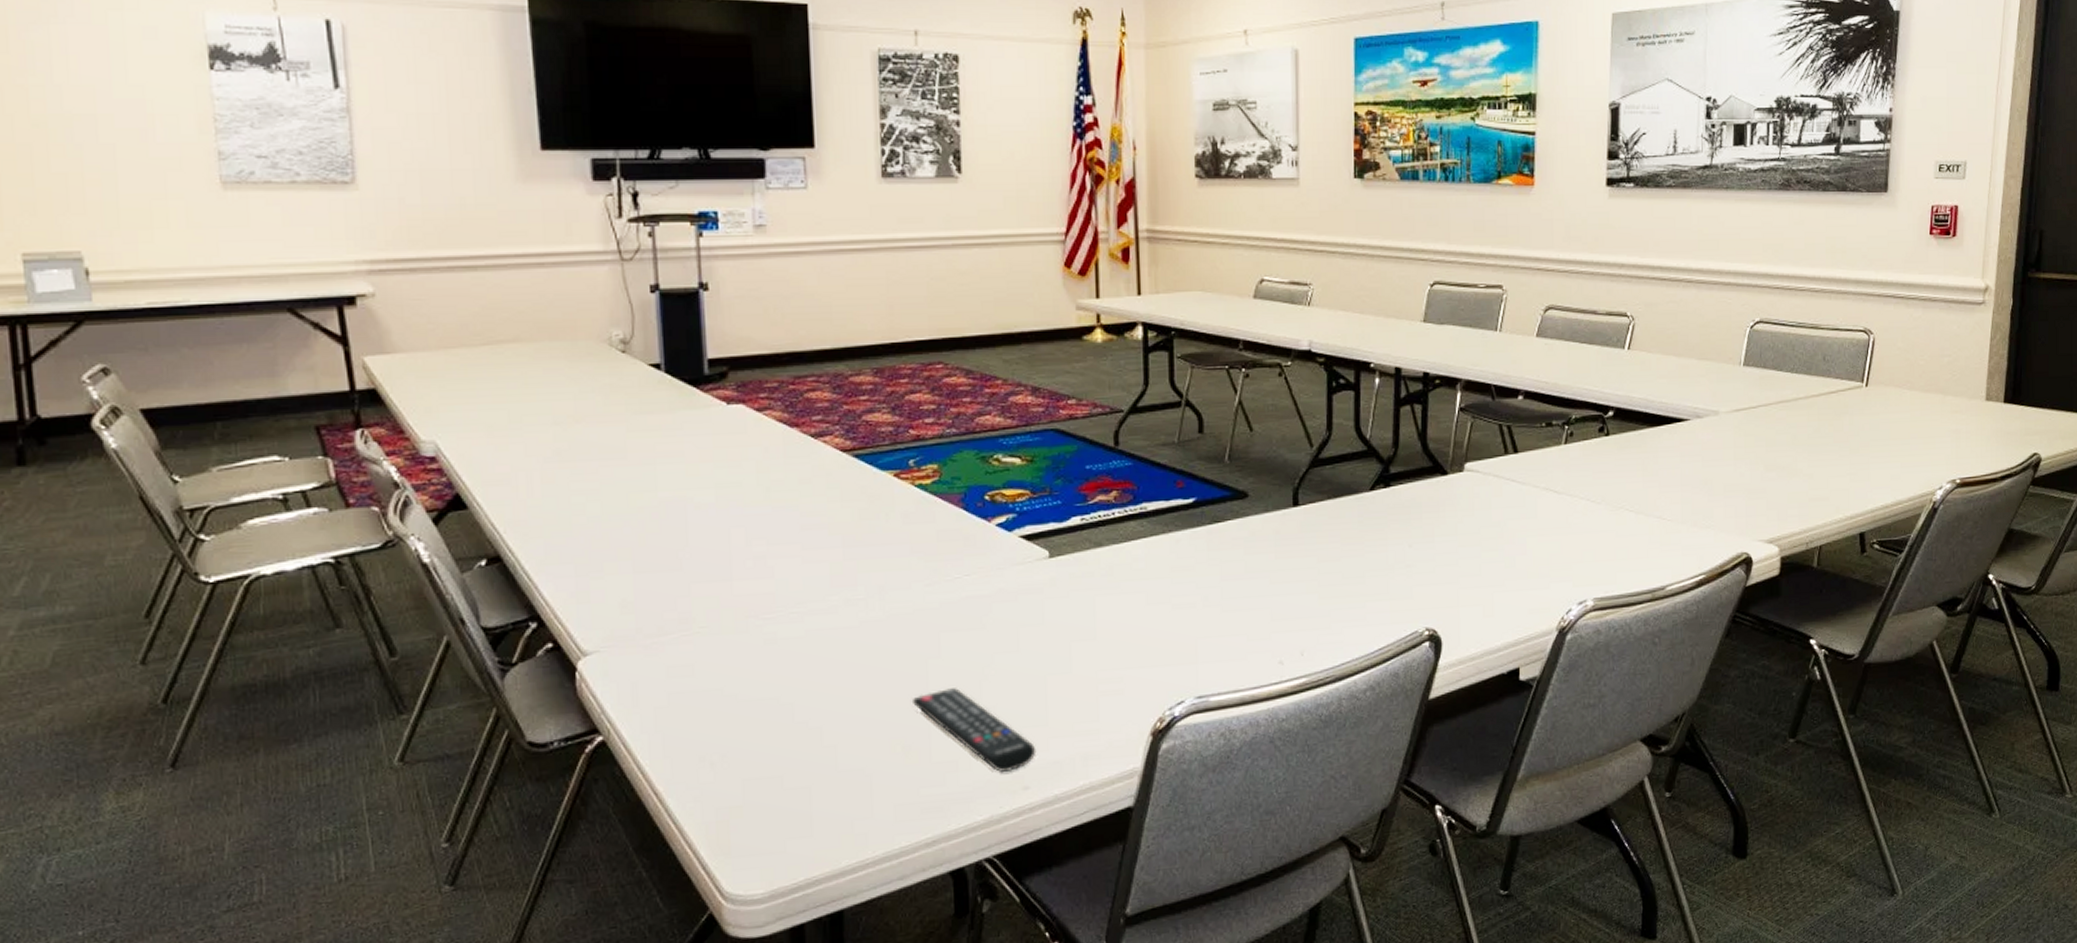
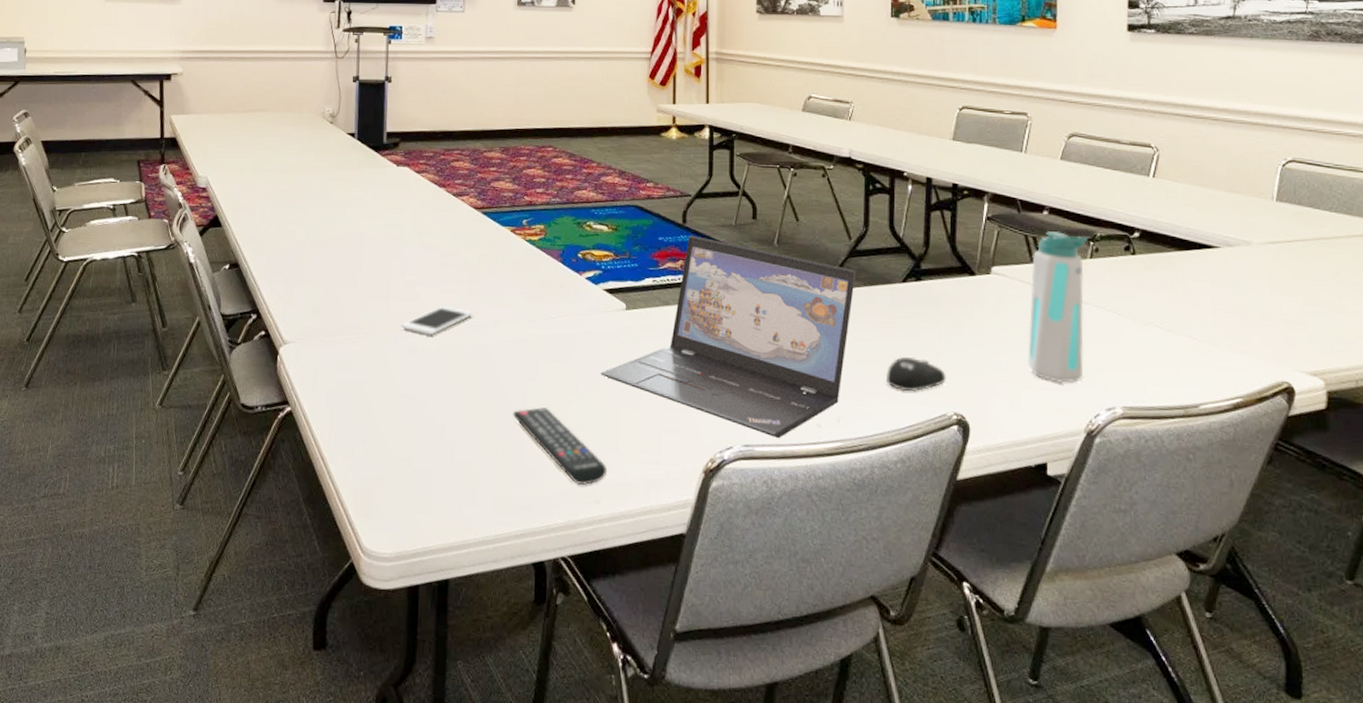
cell phone: none [752,579,849,621] -> present [401,306,472,336]
laptop: none [1021,459,1319,684] -> present [600,235,856,439]
computer mouse: none [1354,572,1417,613] -> present [886,356,946,392]
water bottle: none [1501,417,1562,582] -> present [1028,231,1087,384]

